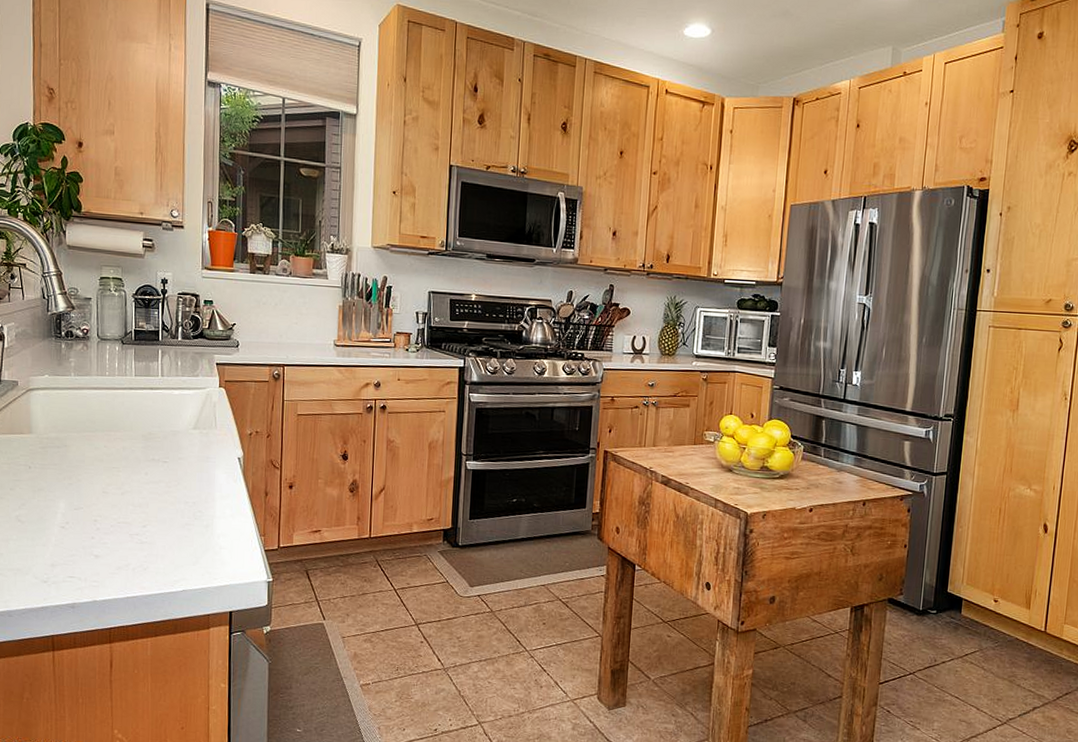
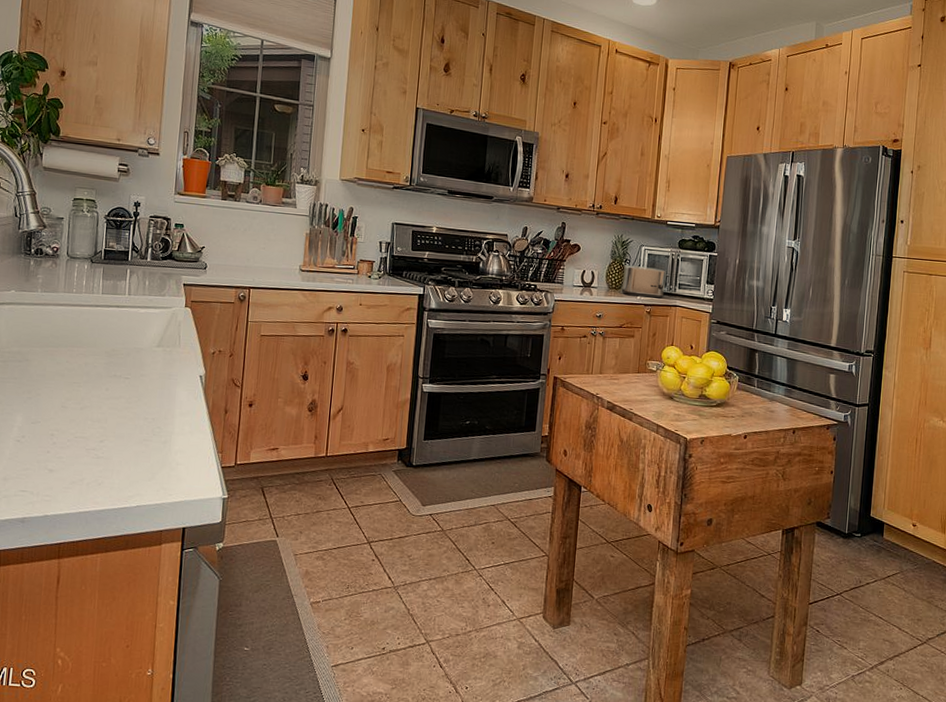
toaster: none [675,329,726,364] -> present [621,265,668,299]

